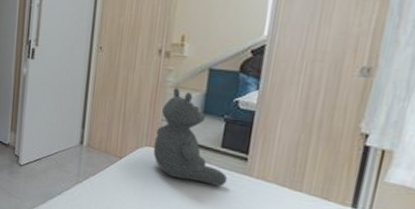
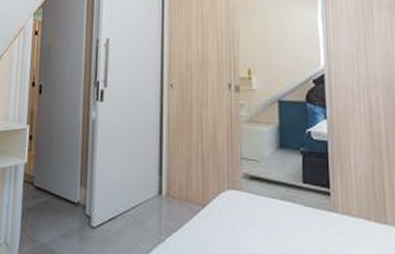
teddy bear: present [153,88,228,186] -> none [236,122,315,228]

